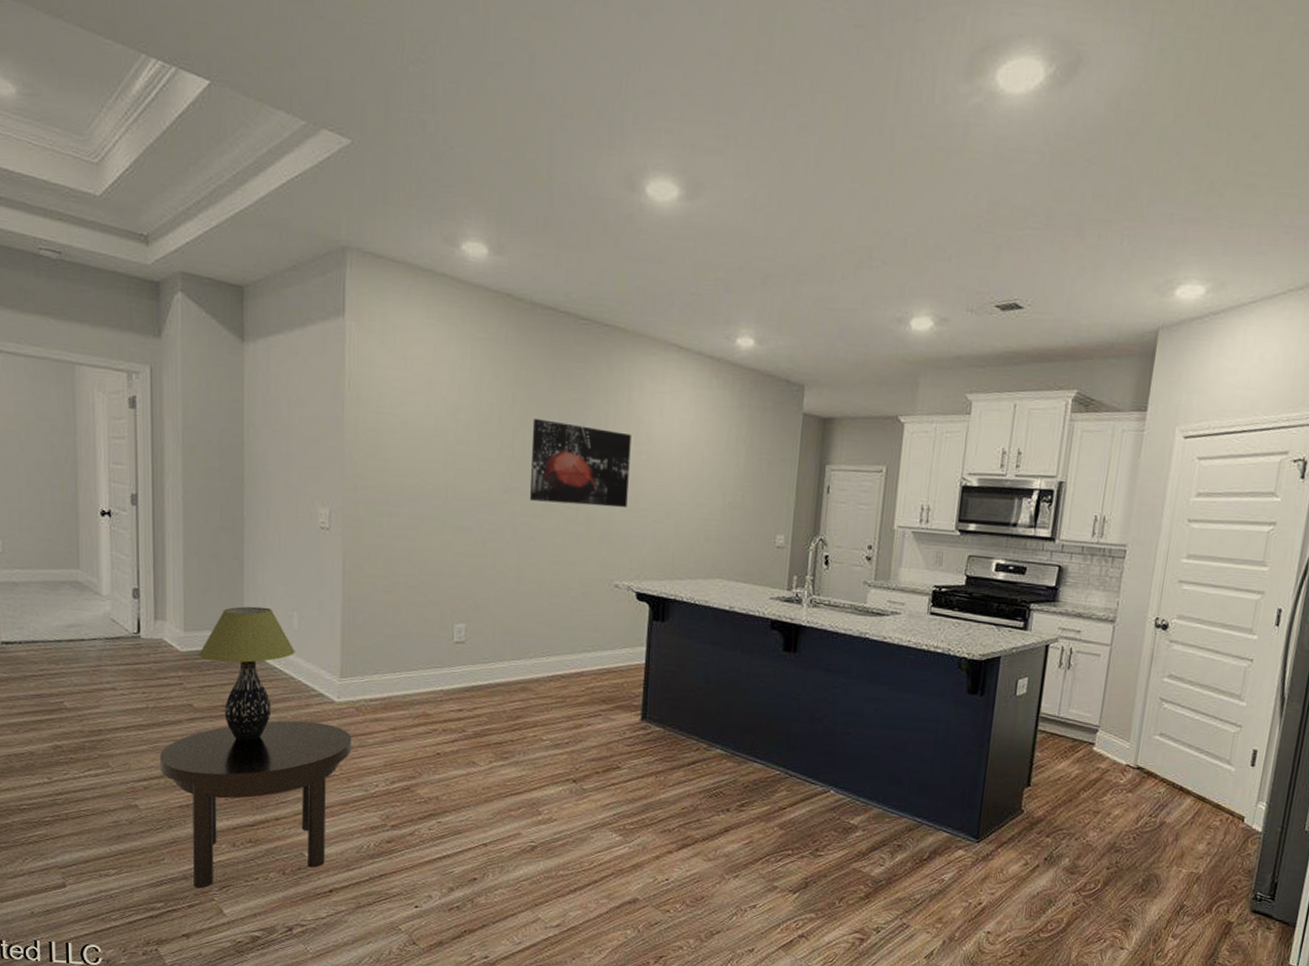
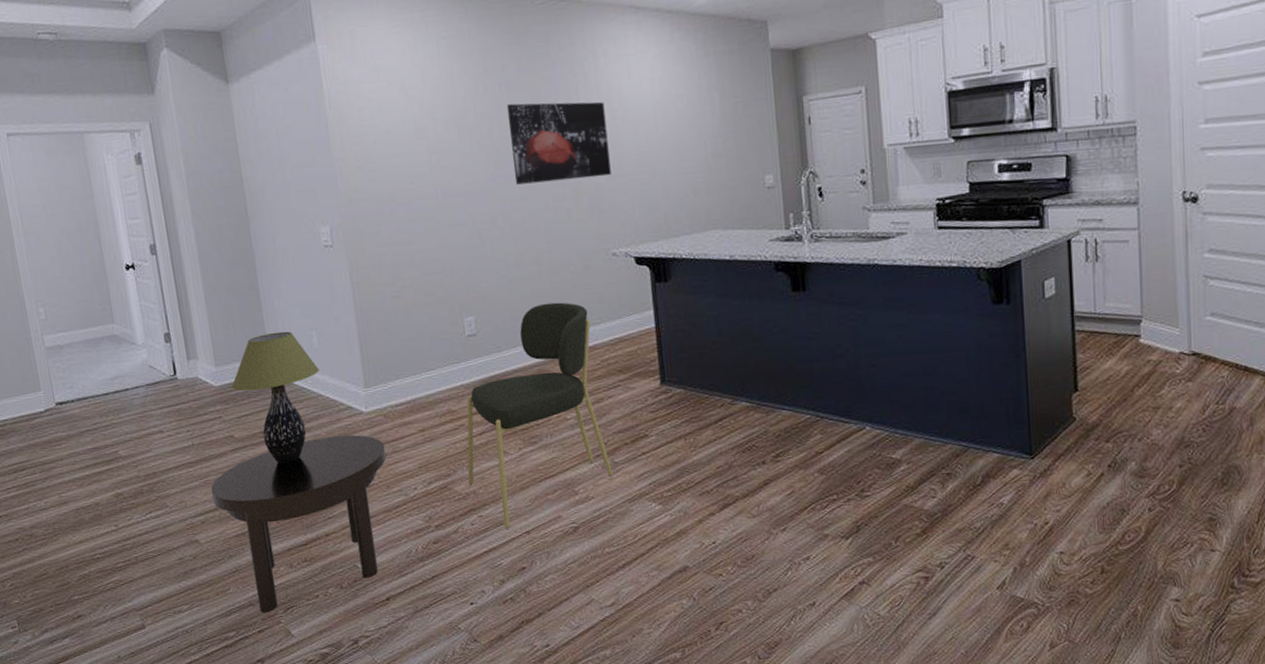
dining chair: none [432,622,582,839] -> present [466,302,613,529]

